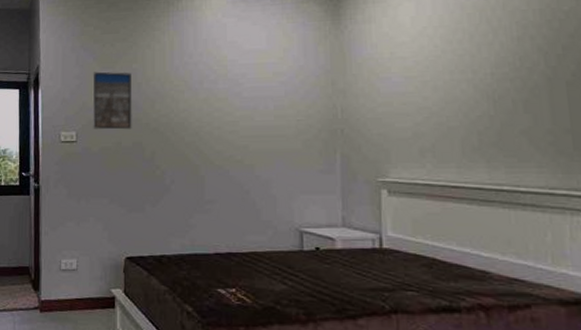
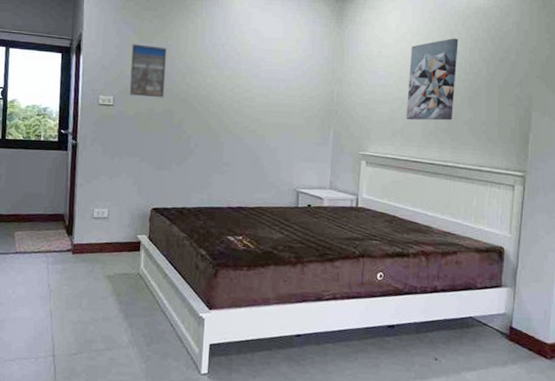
wall art: none [434,26,503,135] -> present [406,38,459,121]

